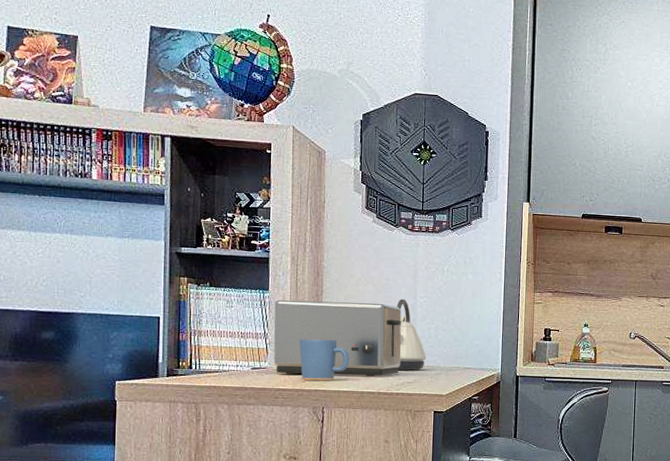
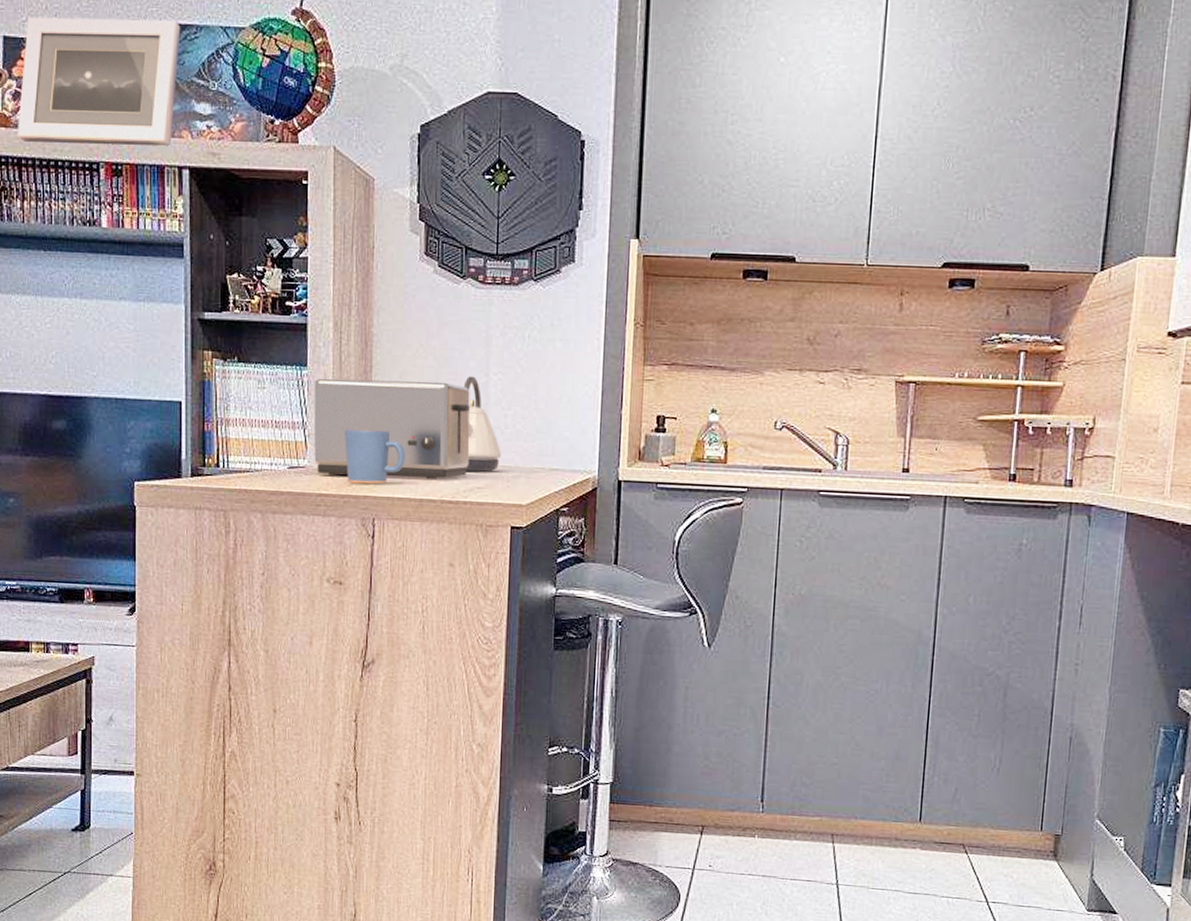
picture frame: none [17,13,166,120] -> present [17,17,181,147]

